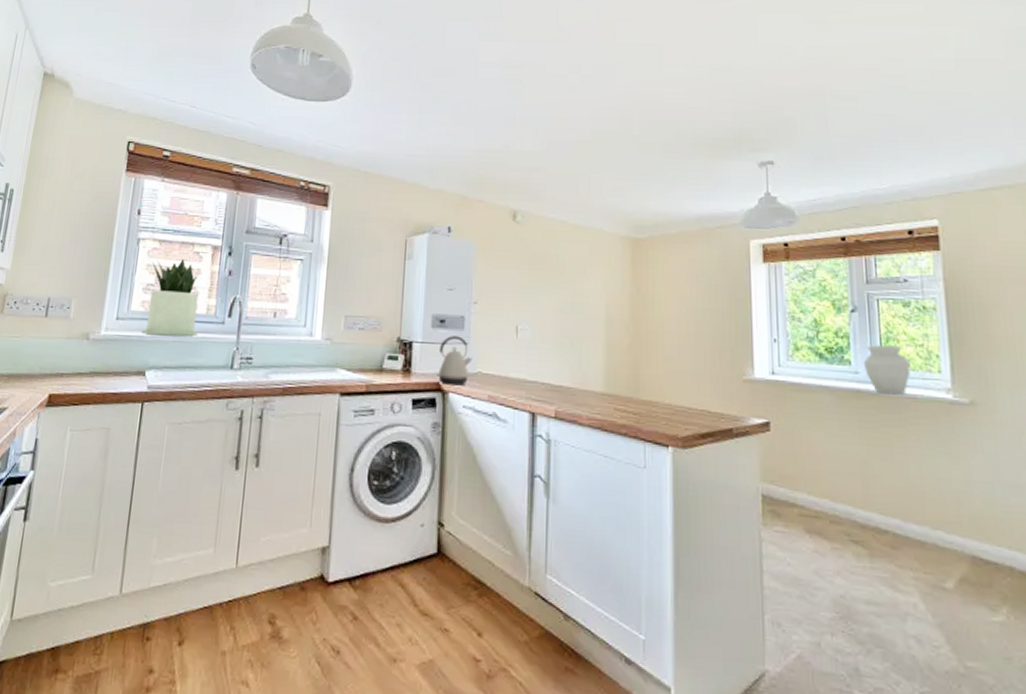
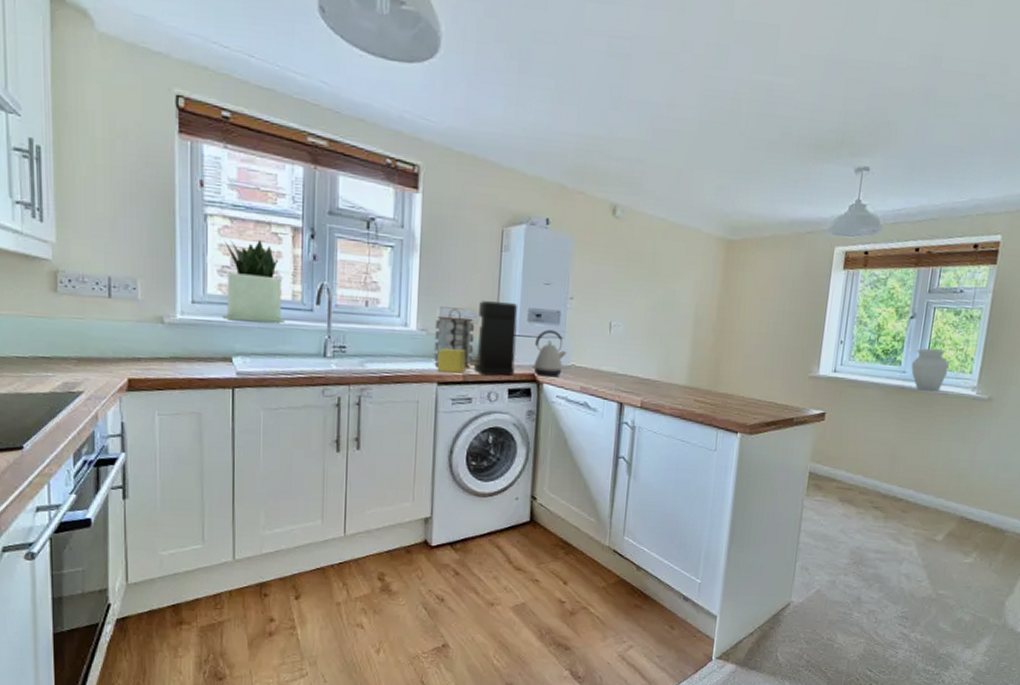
spice rack: none [336,316,379,379] -> present [433,307,475,370]
sponge: none [340,357,370,383] -> present [437,348,466,373]
coffee maker: none [377,308,422,385] -> present [474,301,518,376]

